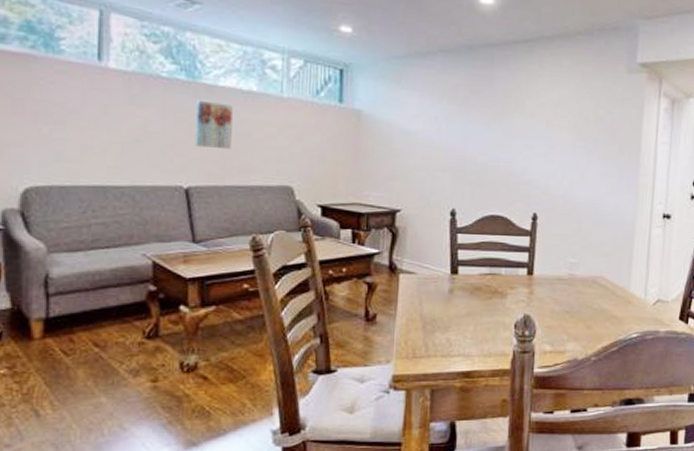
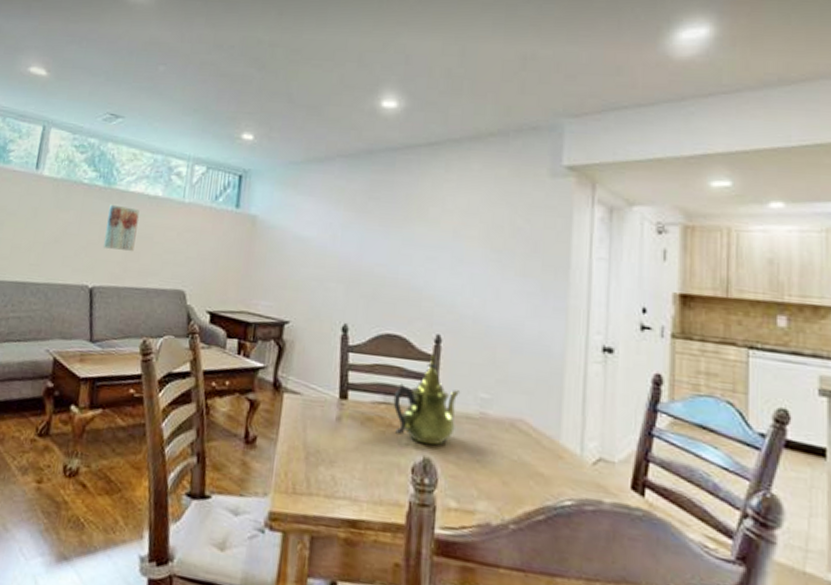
teapot: none [497,230,554,304] -> present [393,354,461,446]

